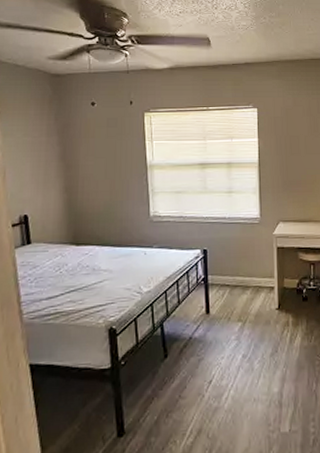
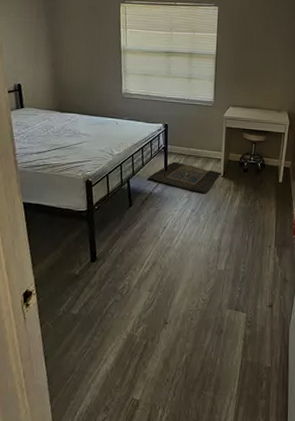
rug: none [185,295,277,333] -> present [147,161,222,194]

